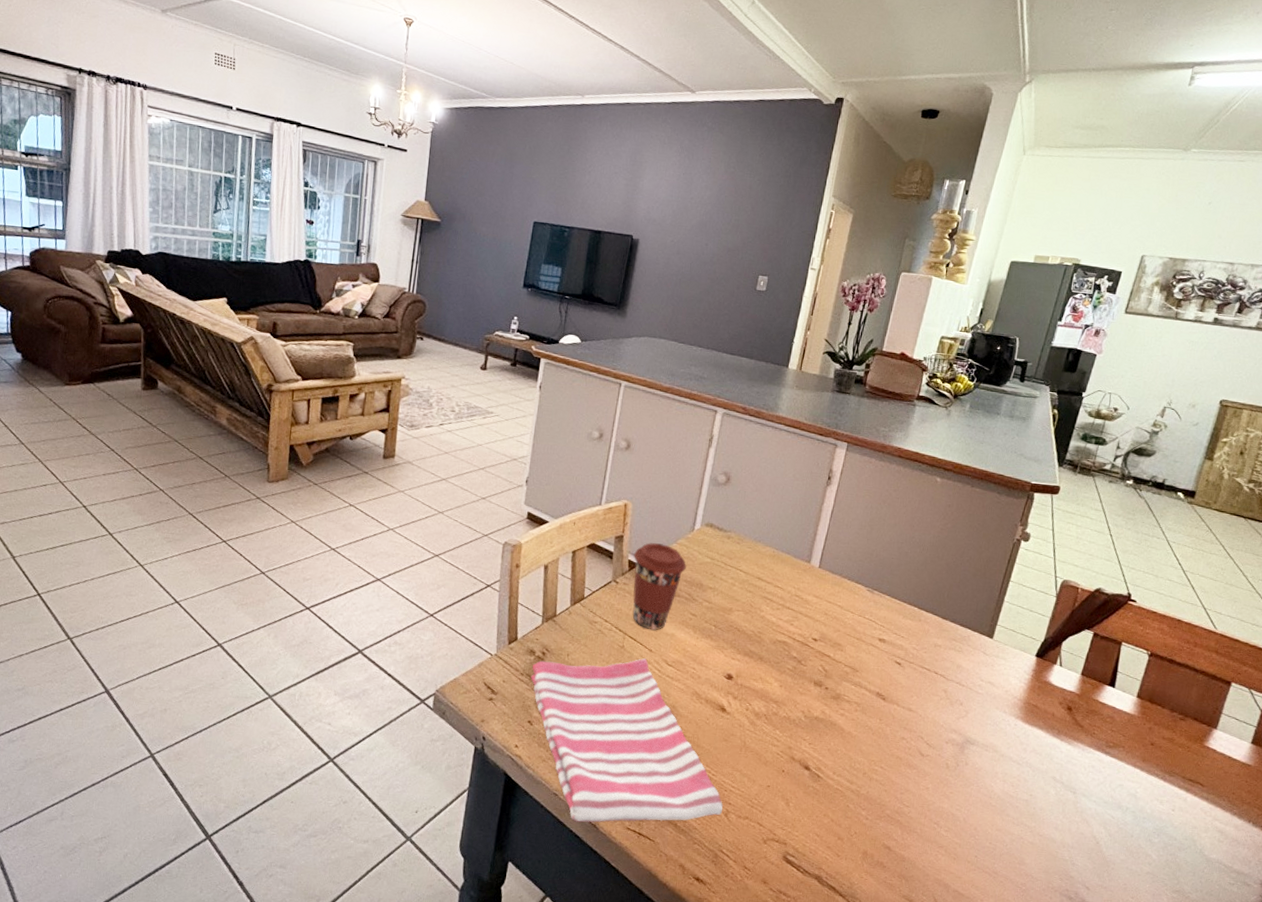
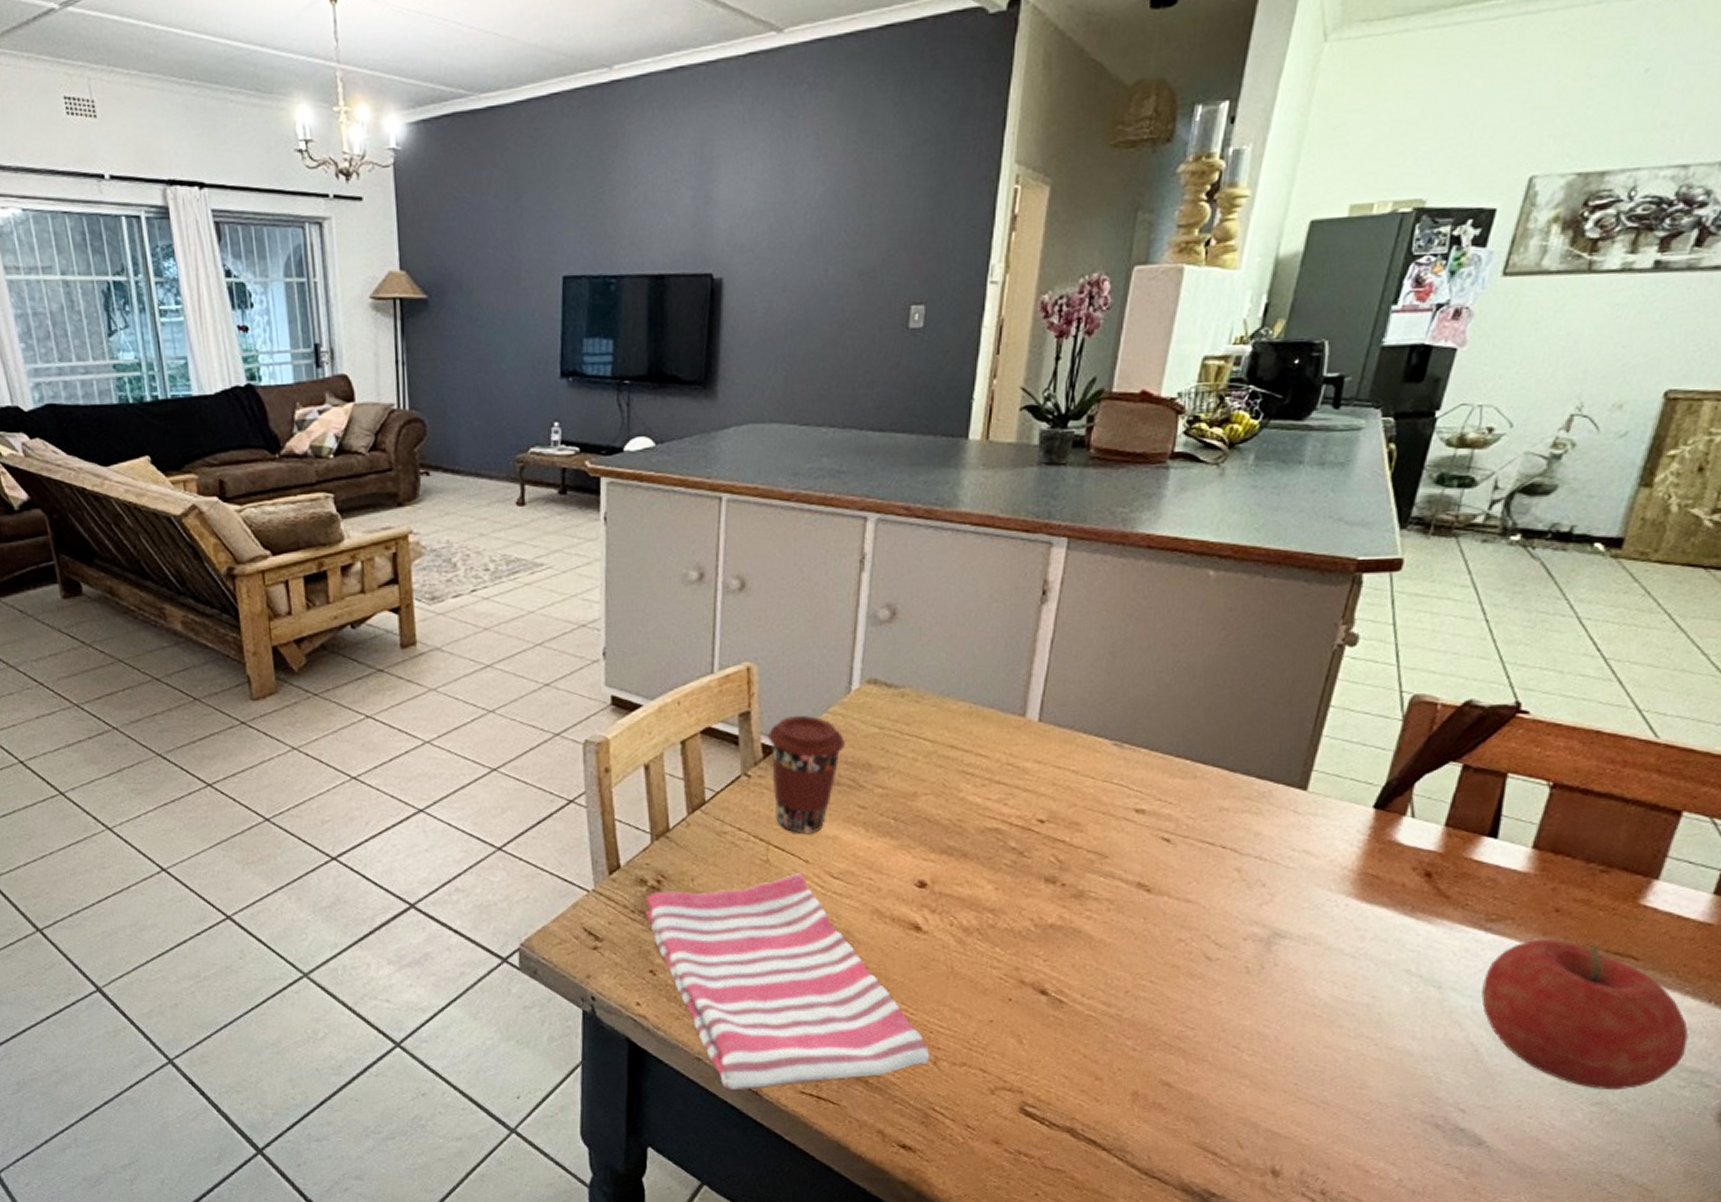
fruit: none [1102,764,1236,882] -> present [1481,940,1689,1089]

